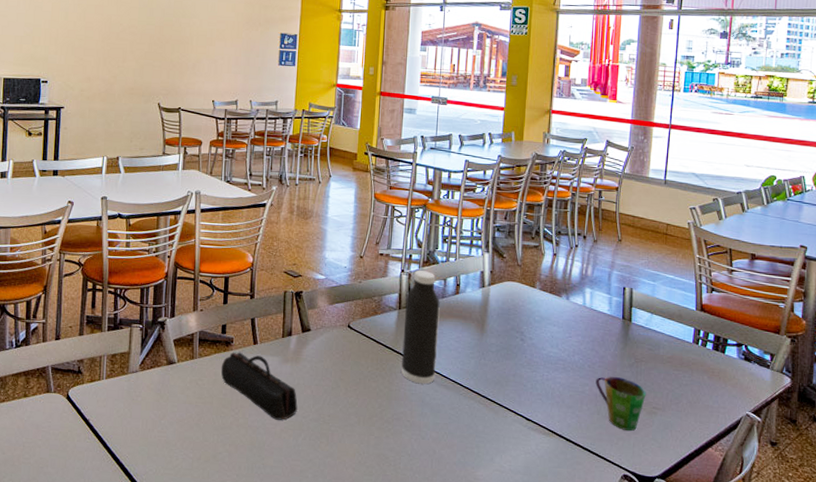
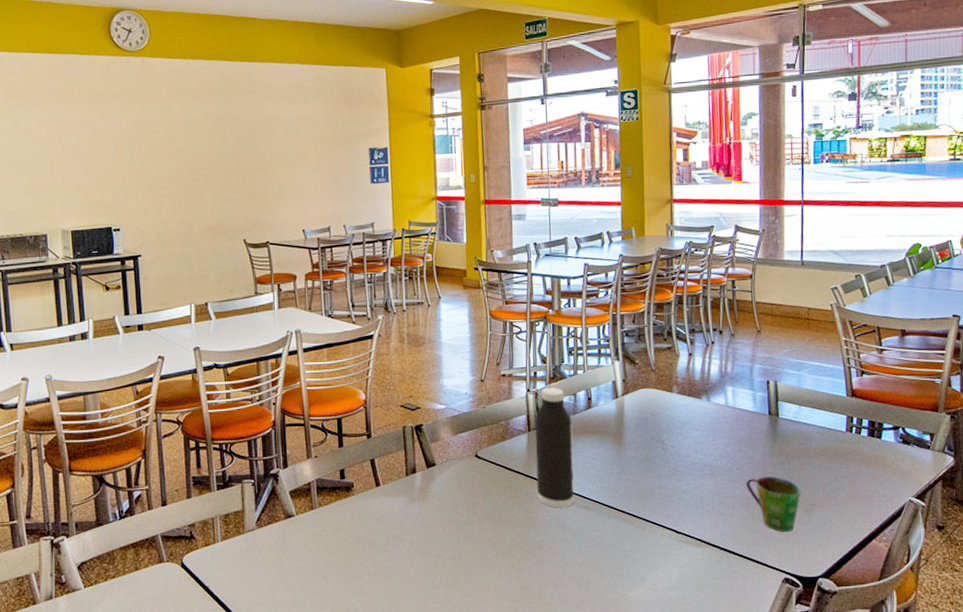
pencil case: present [221,352,298,420] -> none [343,496,431,563]

